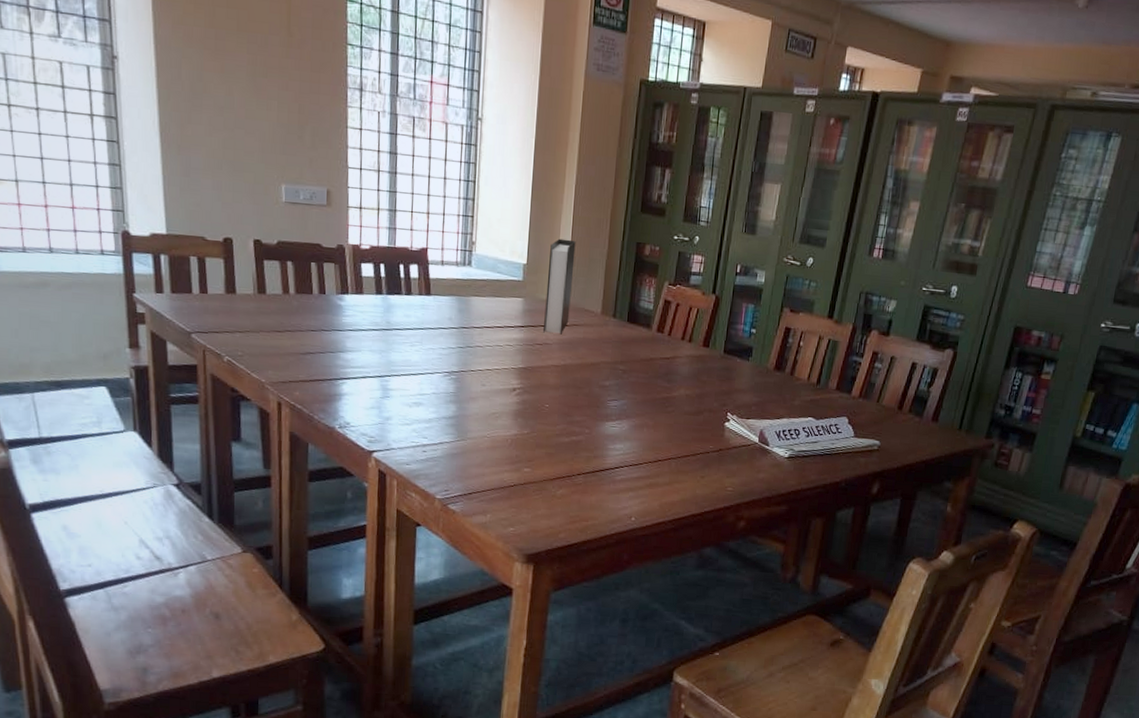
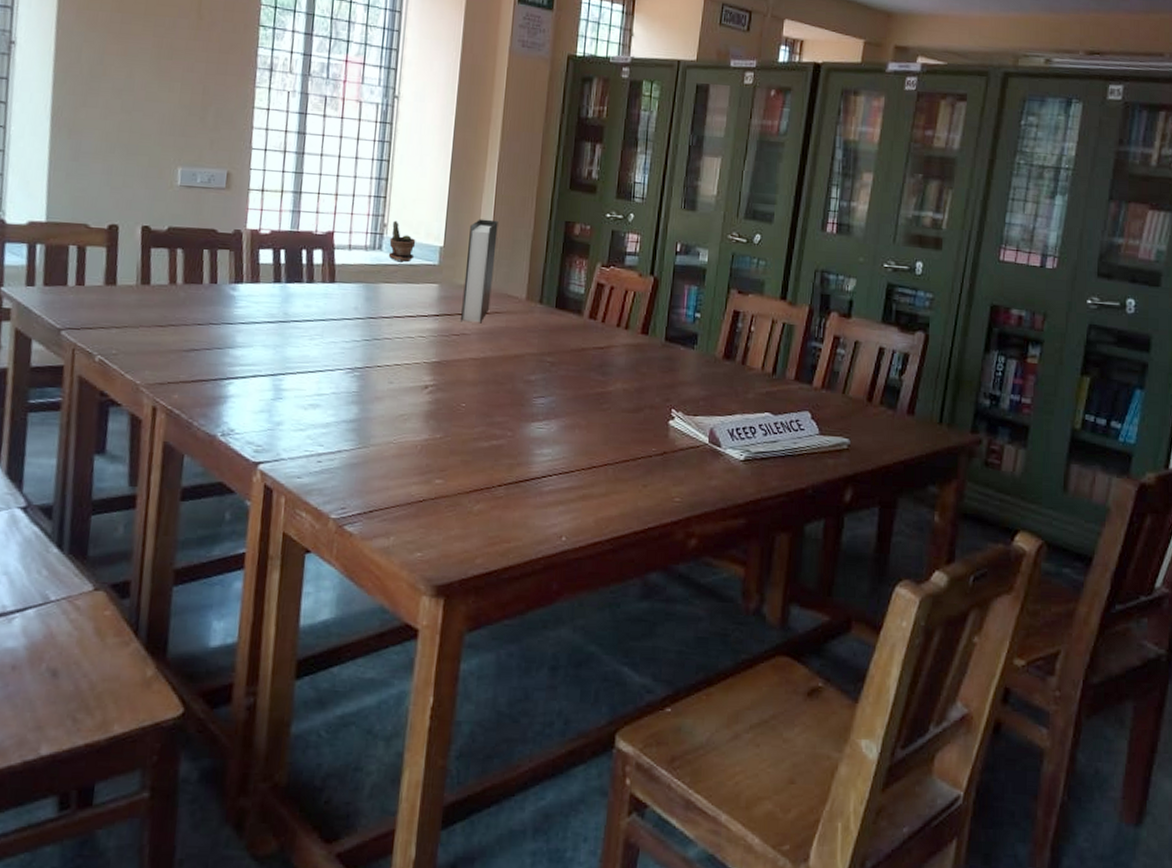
potted plant: none [477,239,502,278] -> present [388,220,416,263]

